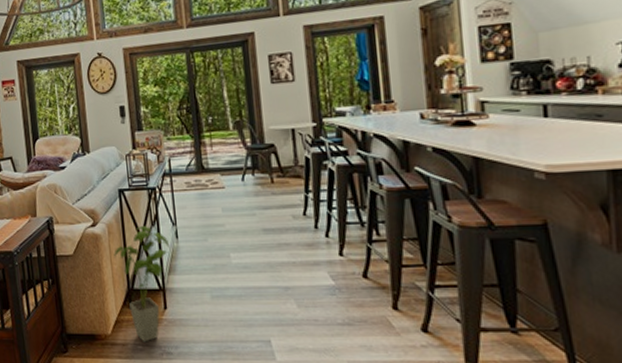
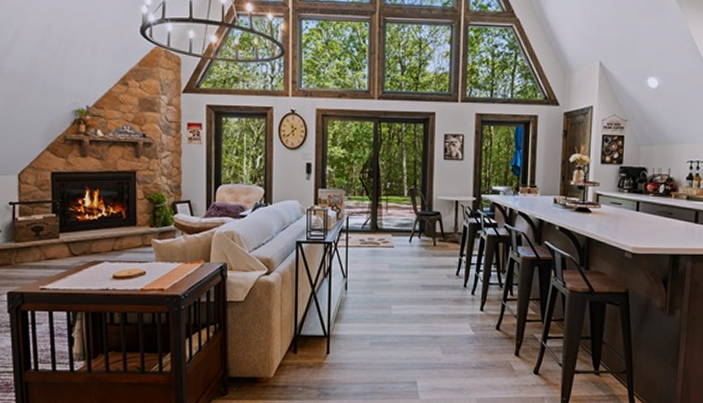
house plant: present [114,226,171,342] -> none [285,277,339,385]

